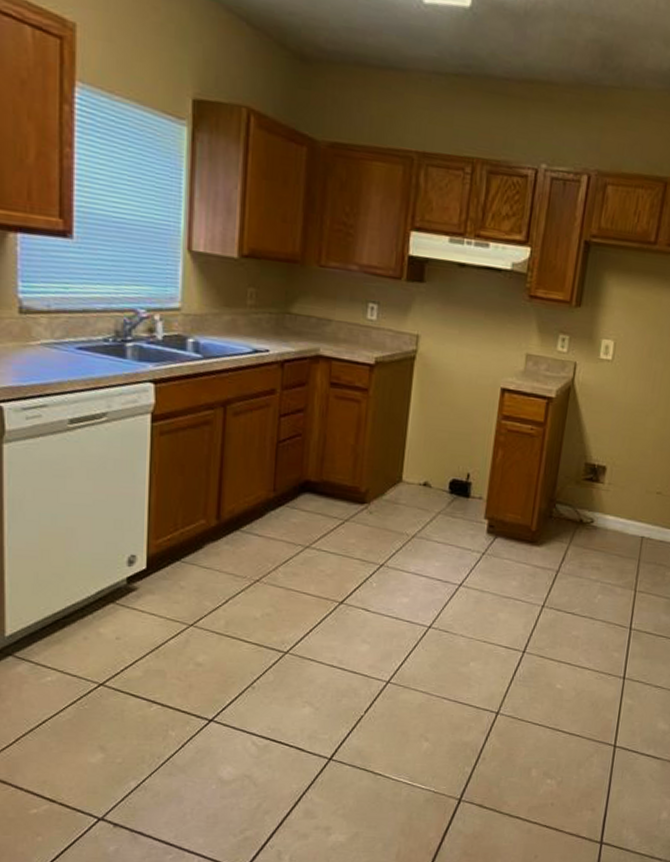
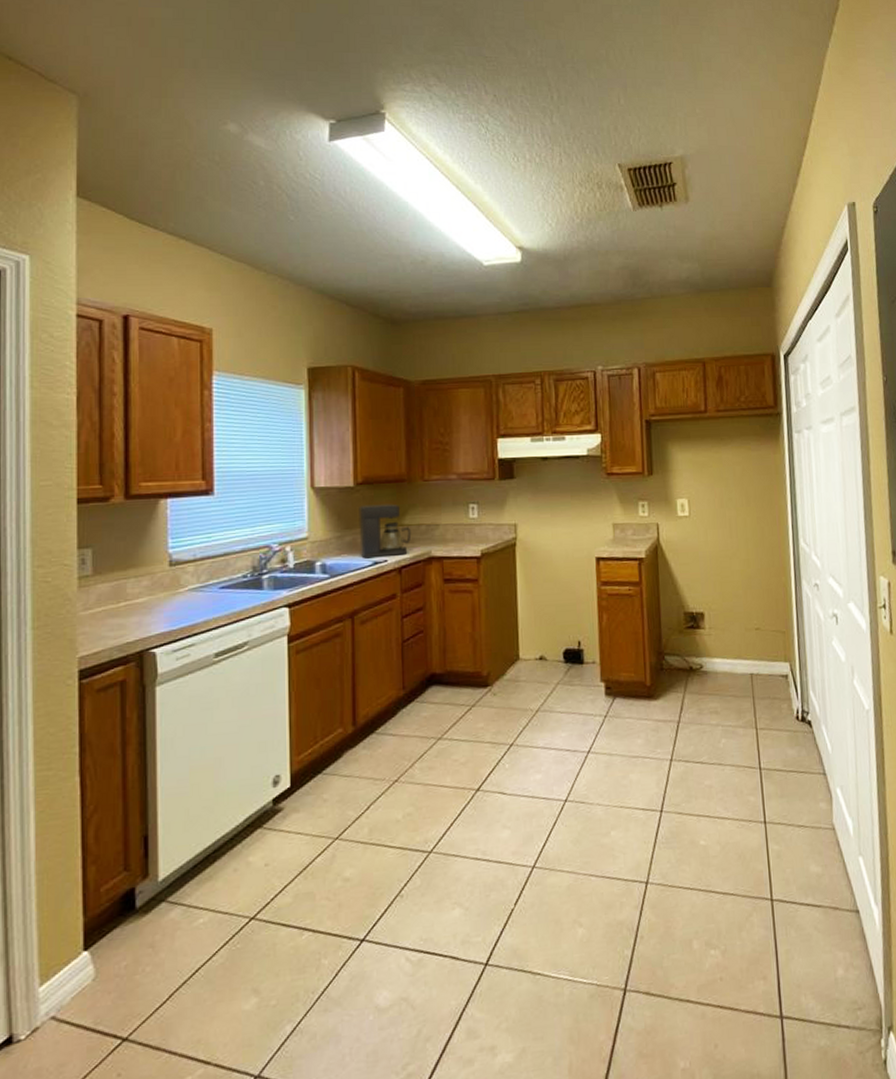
coffee maker: none [239,282,300,349] -> present [358,504,412,559]

